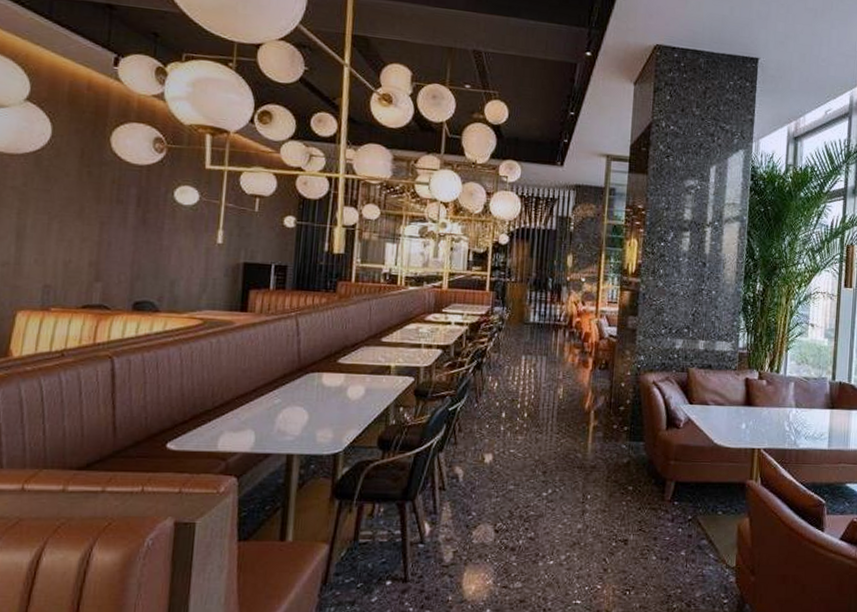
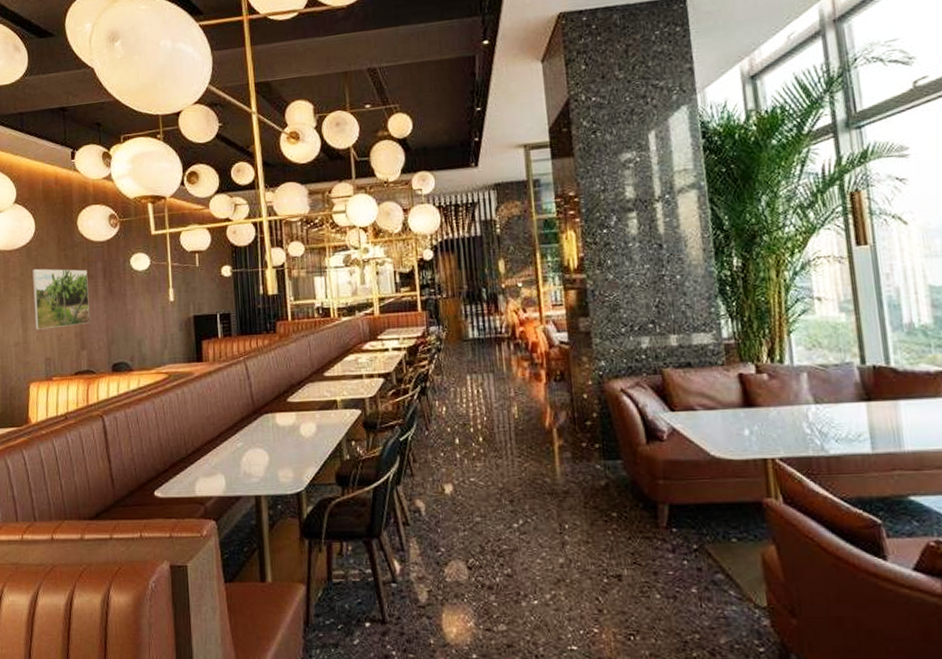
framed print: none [34,180,116,254] -> present [32,268,90,330]

